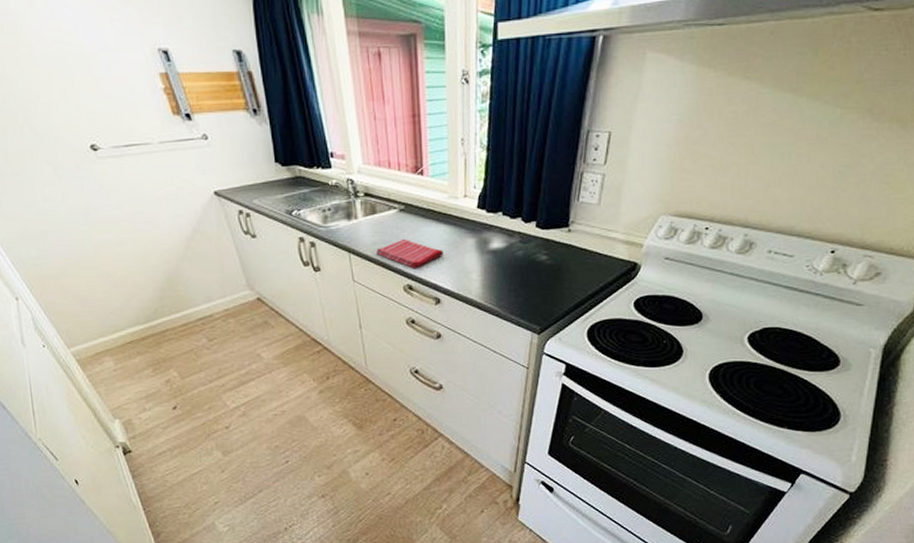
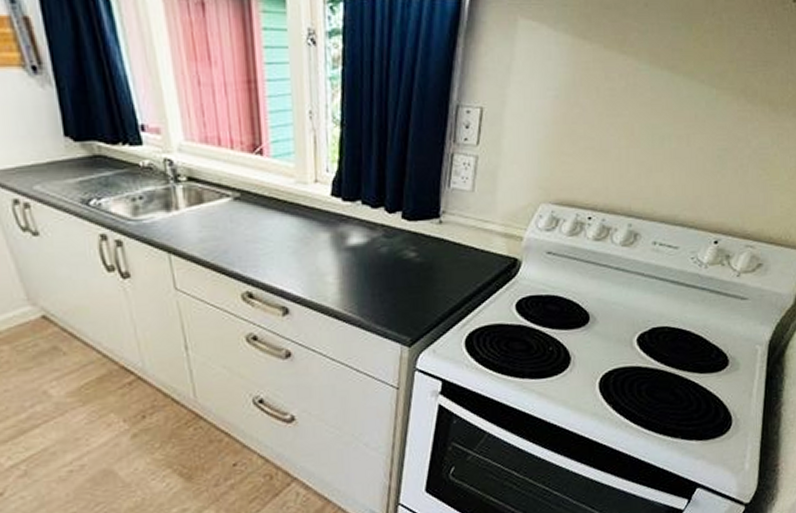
dish towel: present [376,238,443,269] -> none [205,234,291,273]

